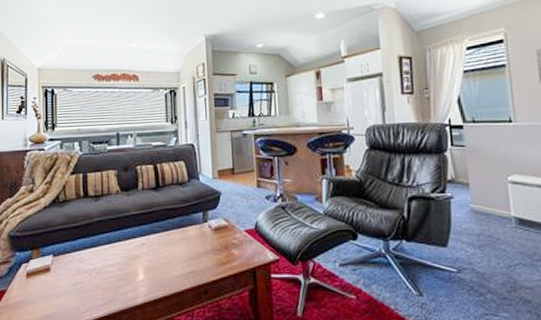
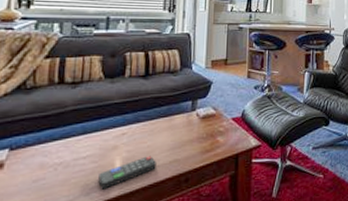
remote control: none [125,266,175,296] -> present [98,156,156,189]

